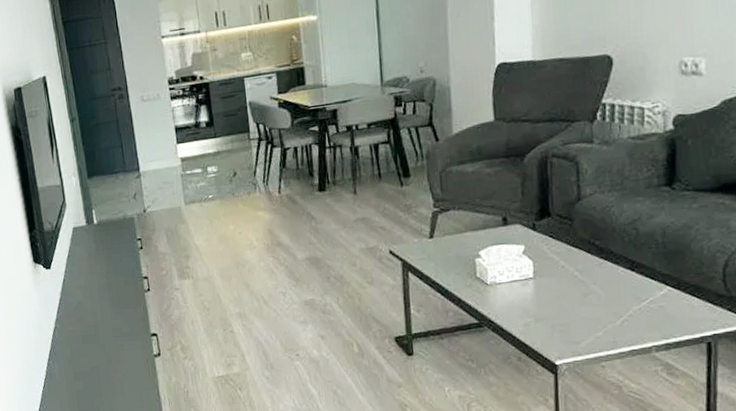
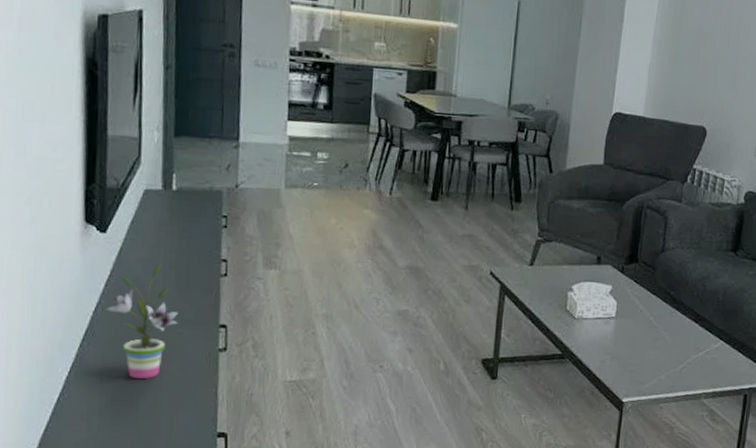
potted plant: none [60,288,118,388] -> present [105,264,178,380]

